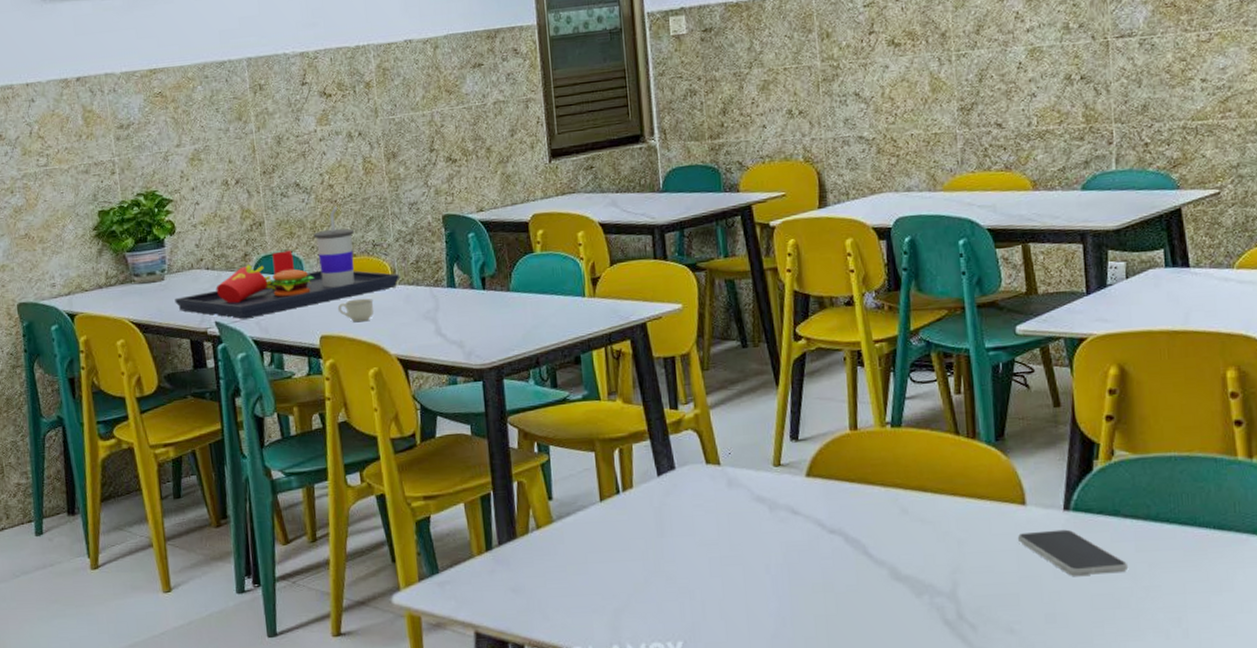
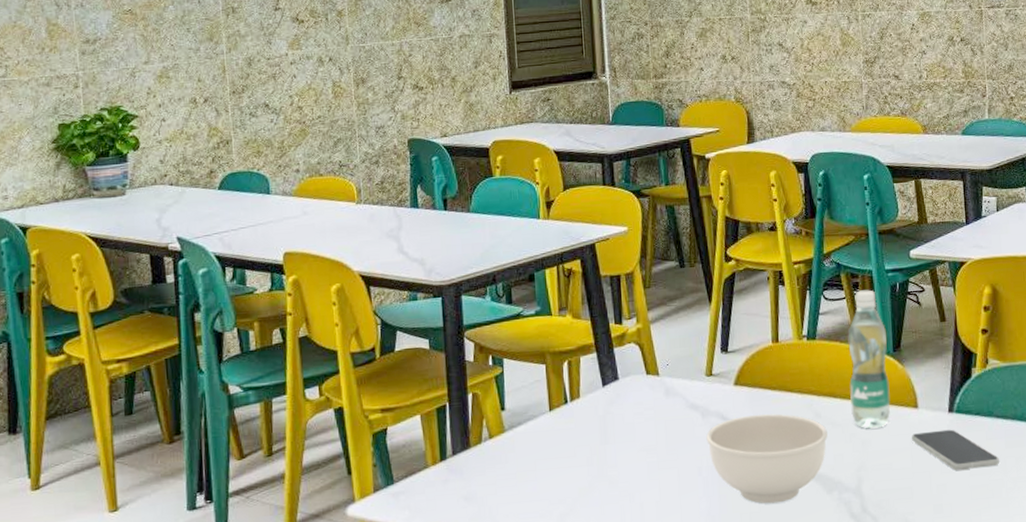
food tray: present [174,206,399,319] -> none [135,127,364,235]
cup: present [337,298,374,322] -> none [302,216,339,240]
soup bowl: none [775,508,916,607] -> present [706,413,828,504]
bottle: none [939,371,992,527] -> present [847,290,891,429]

